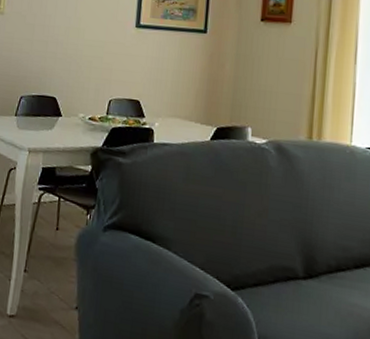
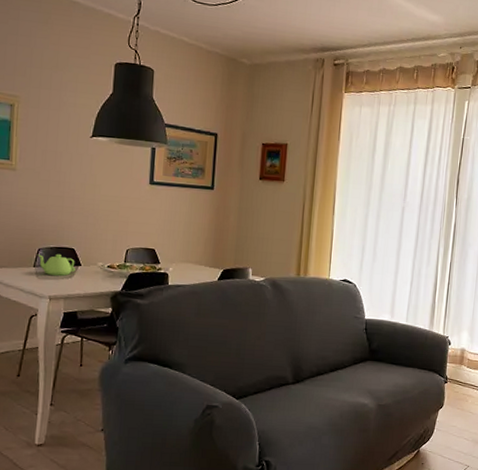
teapot: none [19,102,57,127] -> present [37,253,76,276]

